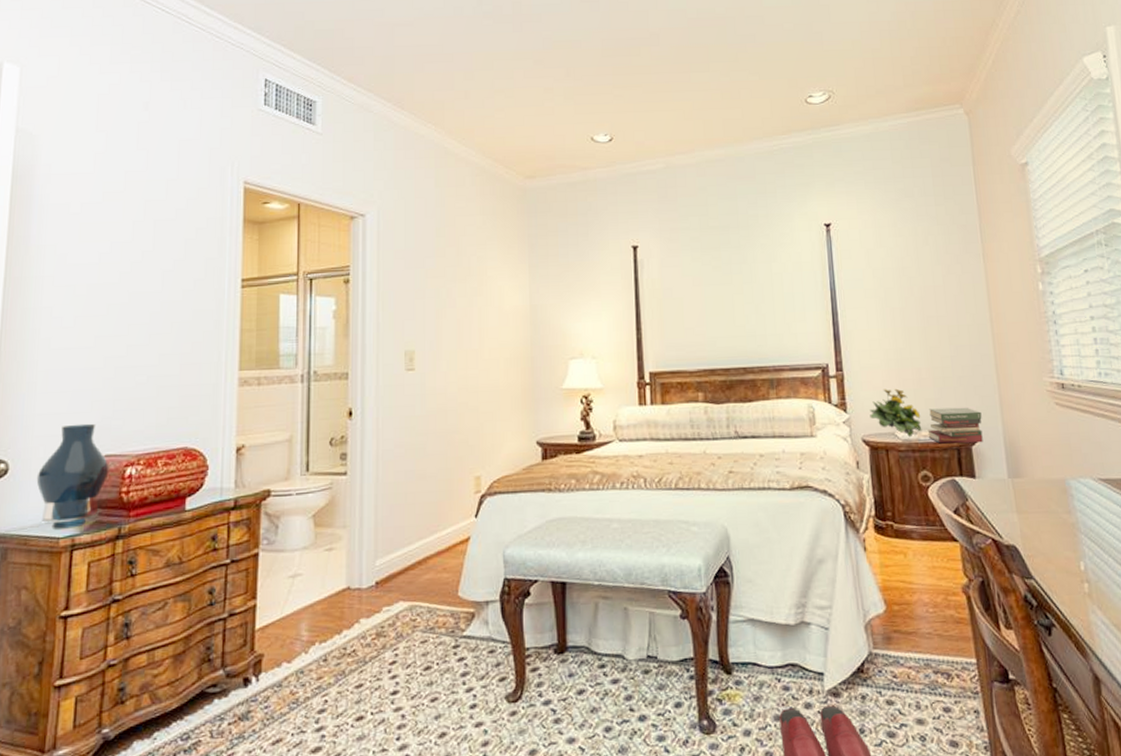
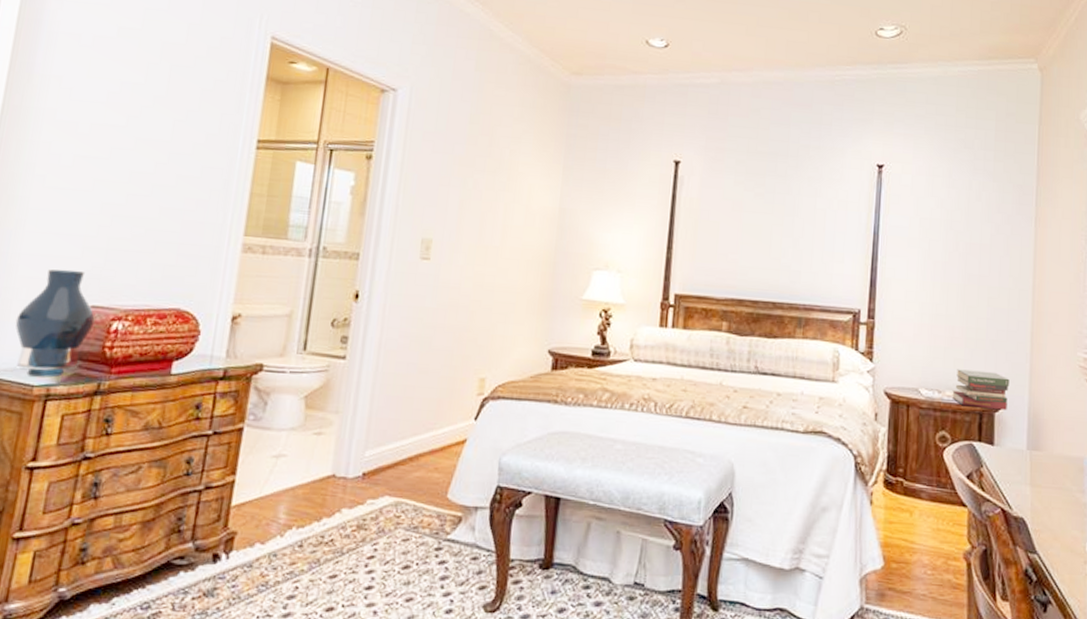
flowering plant: present [869,388,922,438] -> none [895,343,948,396]

